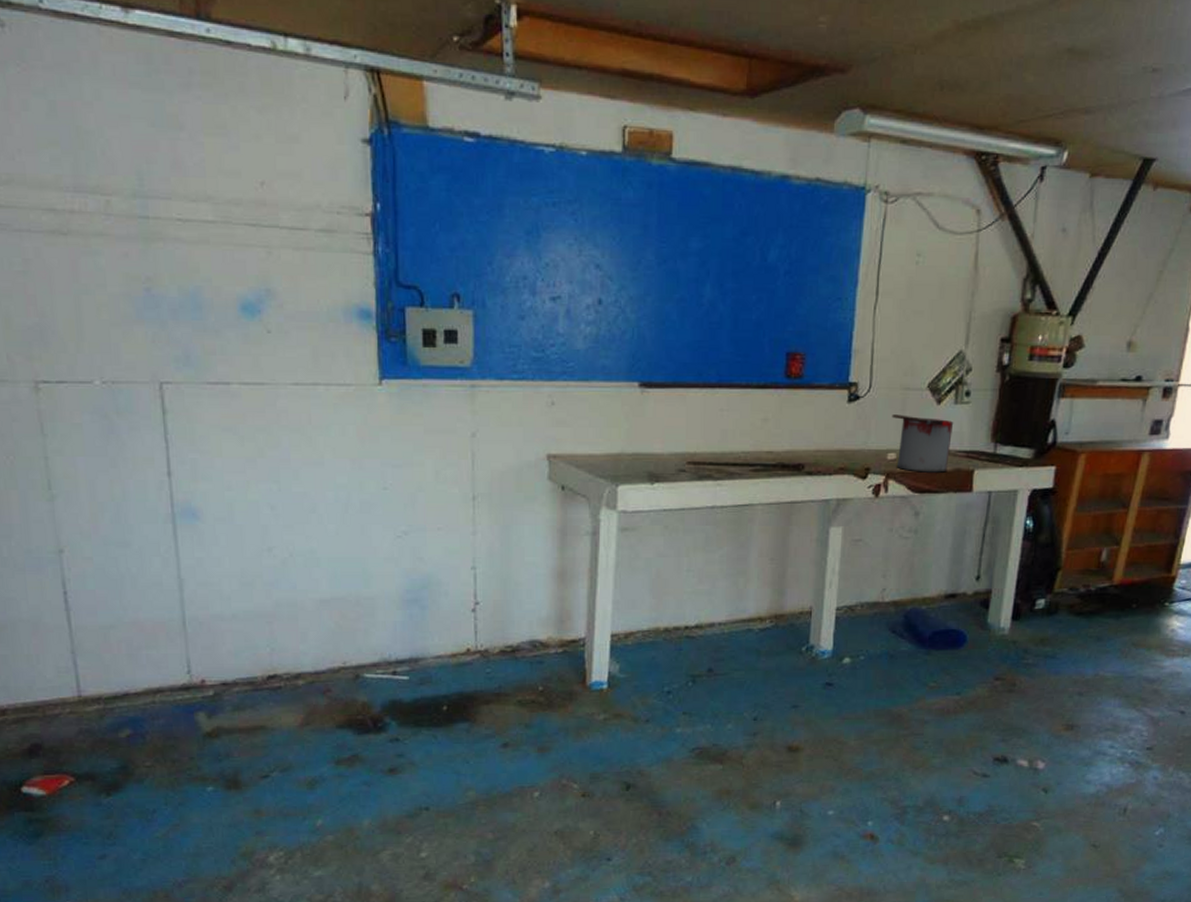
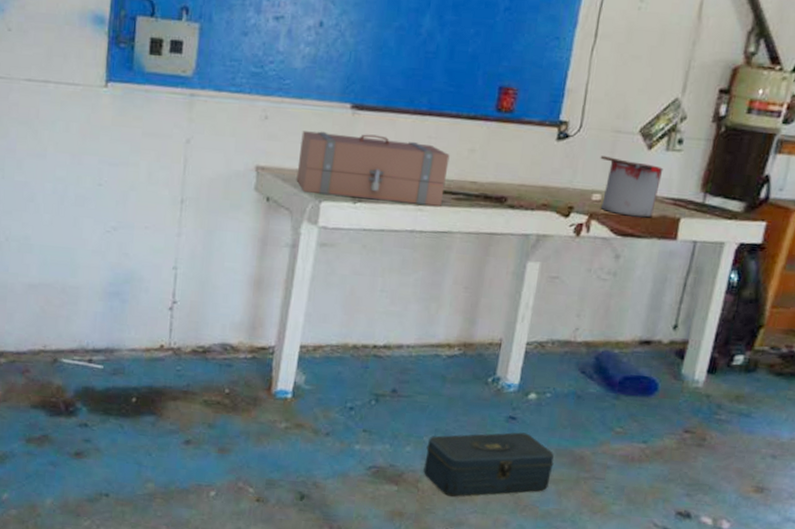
toolbox: none [590,412,743,479] -> present [296,131,450,206]
toolbox: none [747,697,873,768] -> present [423,432,554,497]

